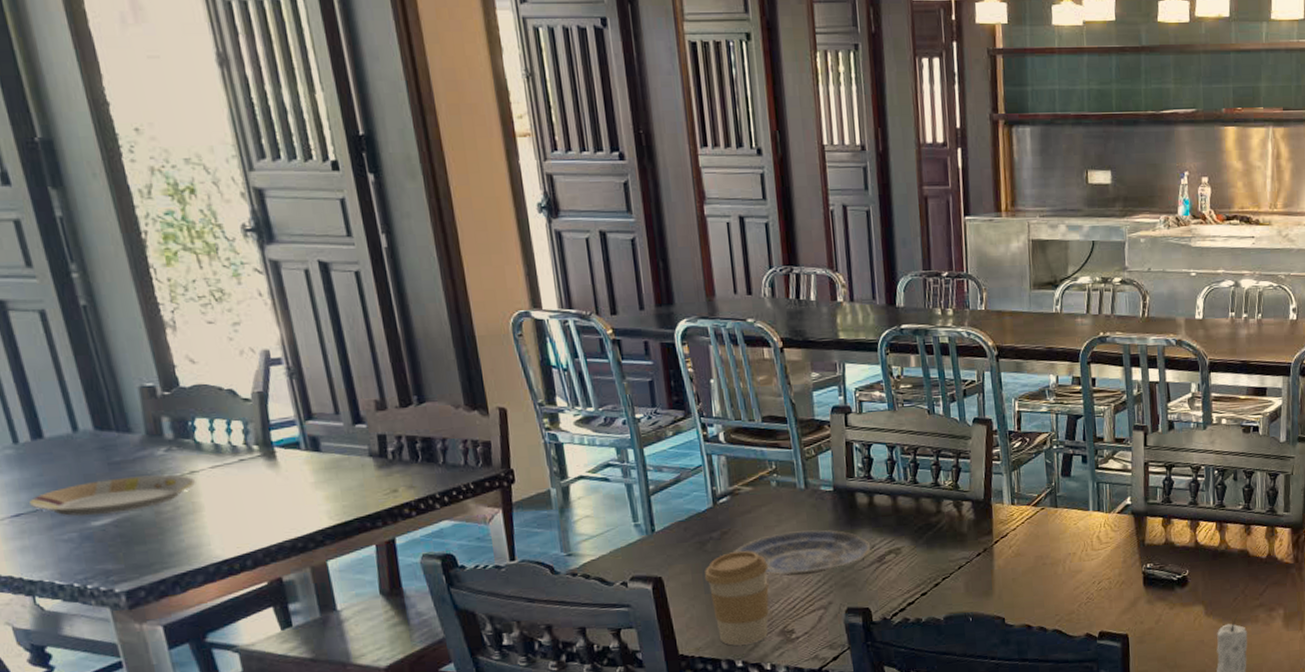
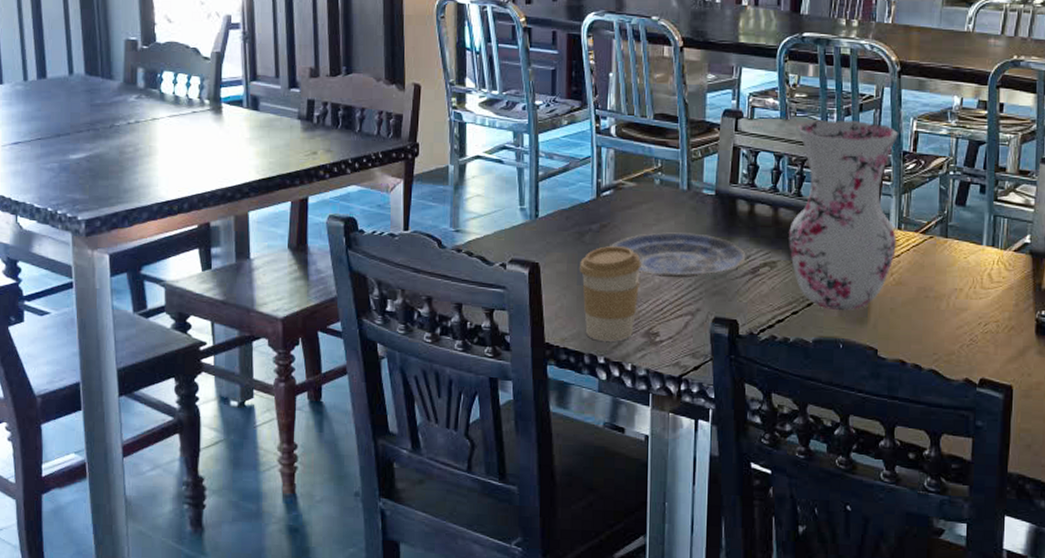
plate: present [30,474,196,516] -> none [27,118,156,149]
vase: none [907,405,1012,587] -> present [789,120,899,311]

